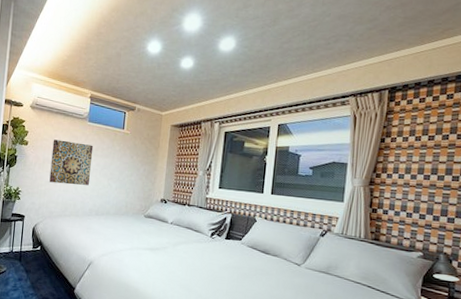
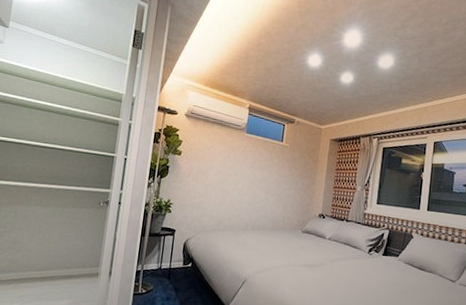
wall art: present [49,139,94,185] -> none [203,150,251,199]

